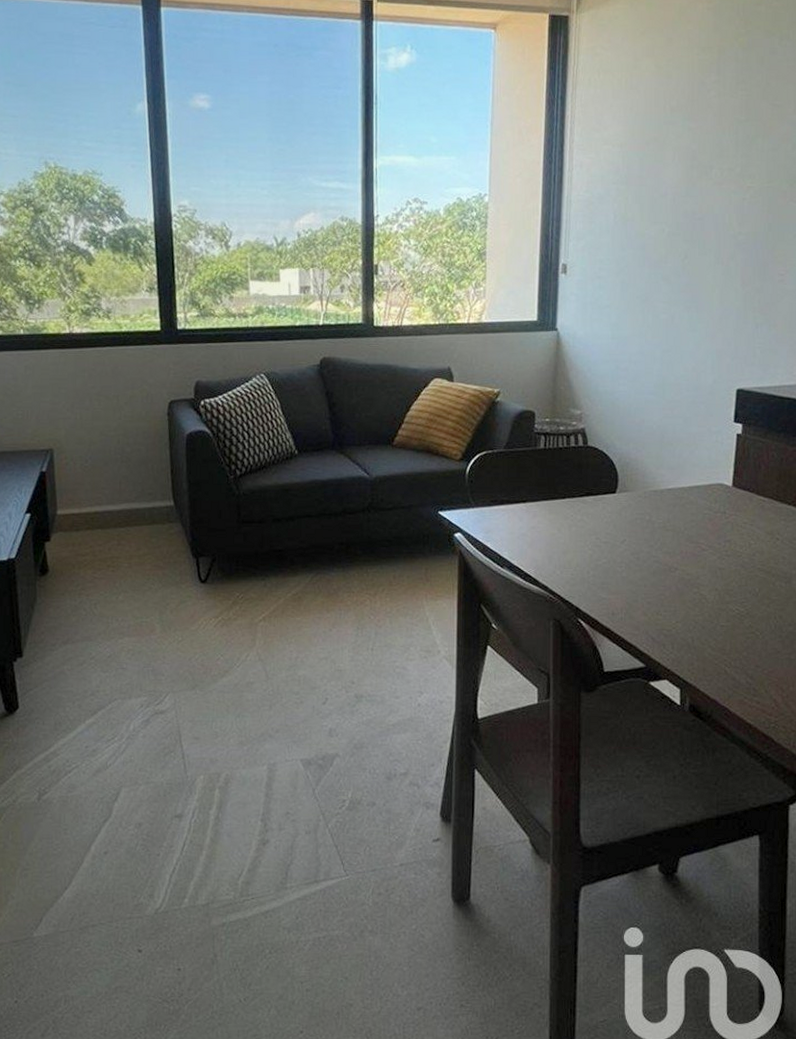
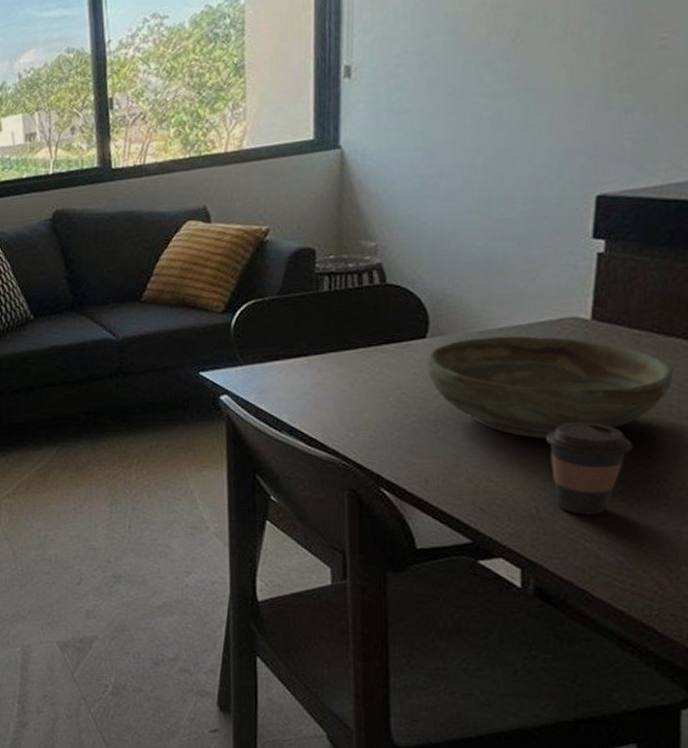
bowl: none [616,495,786,580] -> present [427,336,673,438]
coffee cup: none [700,568,759,645] -> present [546,422,633,515]

